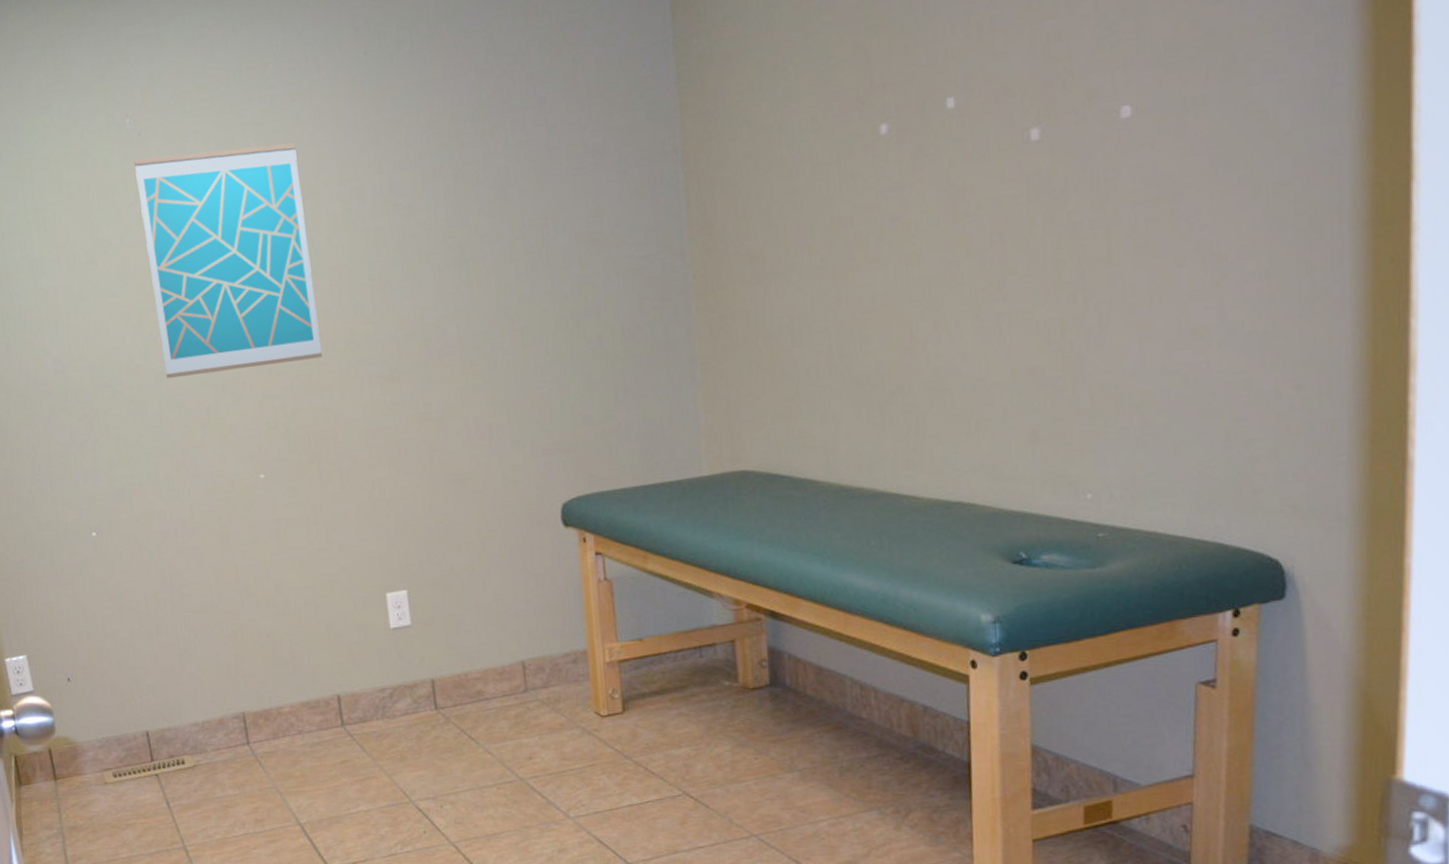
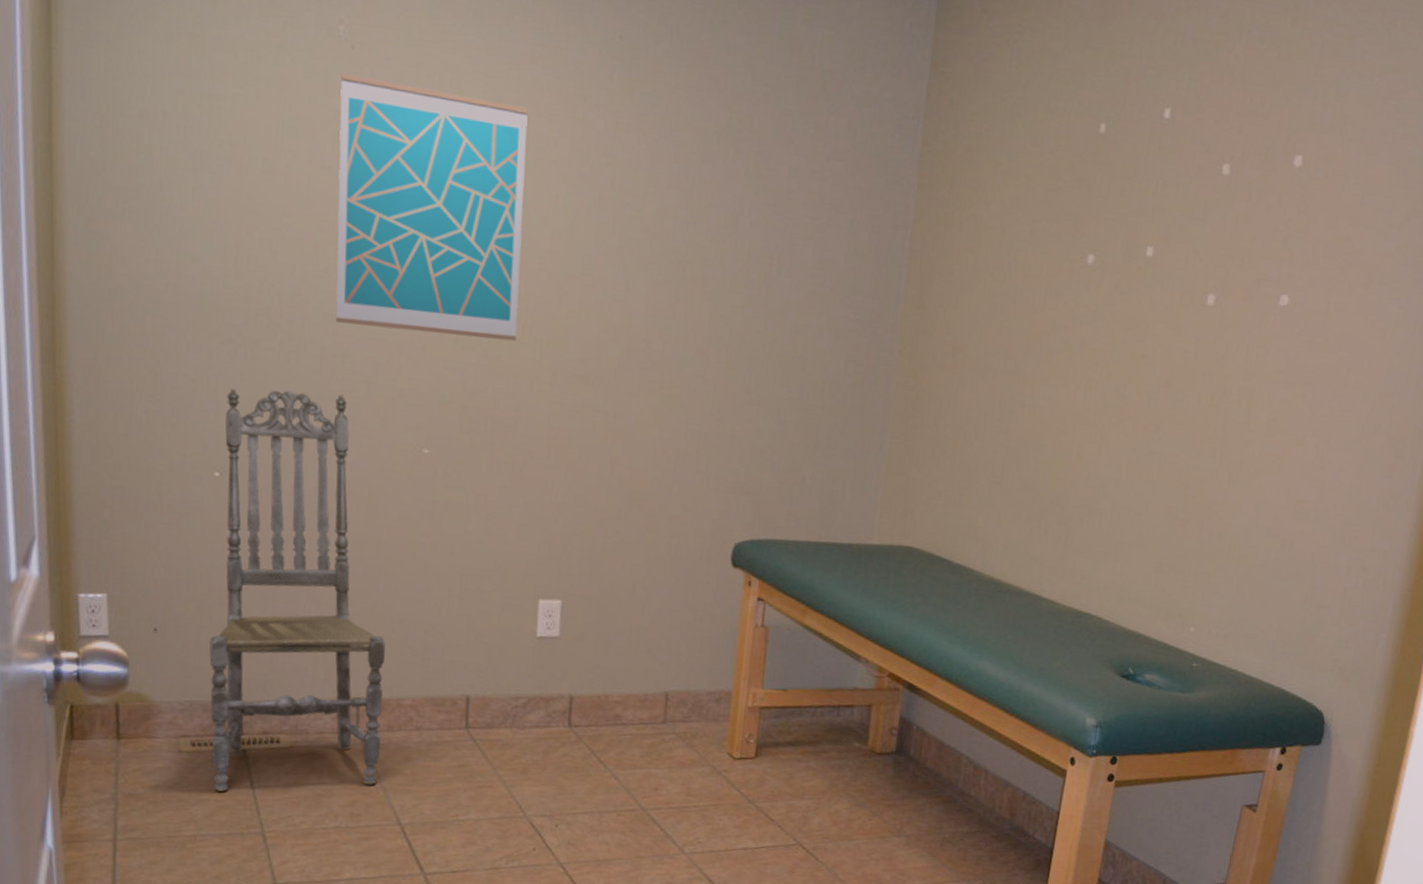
chair: none [90,441,273,815] -> present [209,389,385,792]

